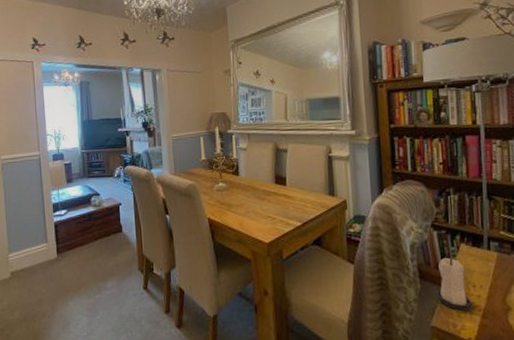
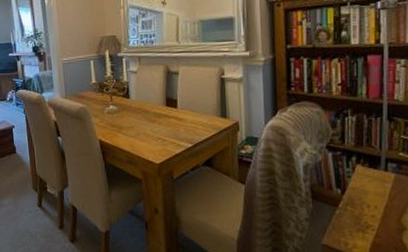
candle: present [435,258,473,312] -> none [327,179,367,231]

